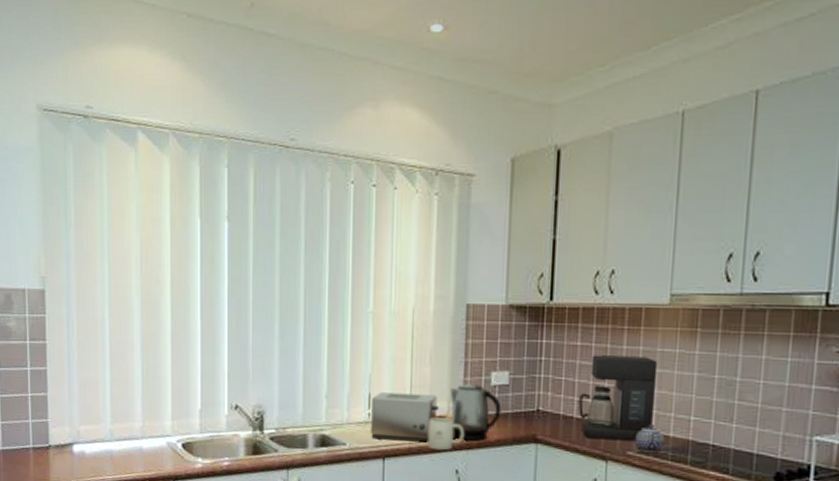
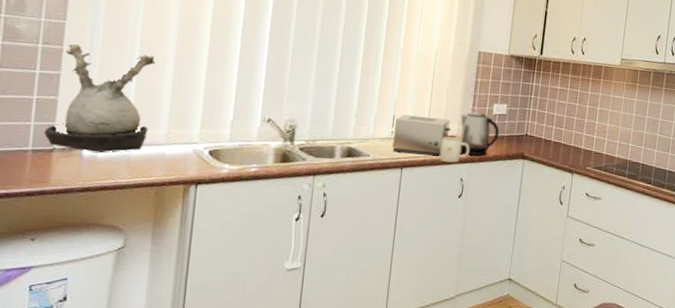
plant: none [40,337,126,450] -> present [44,43,156,154]
coffee maker: present [579,355,658,442] -> none [555,96,611,160]
teapot: present [634,423,665,453] -> none [592,147,612,168]

